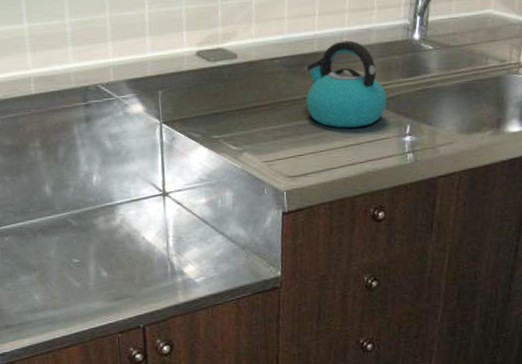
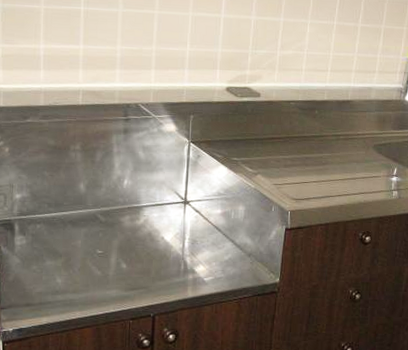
kettle: present [306,40,387,128] -> none [314,94,380,165]

